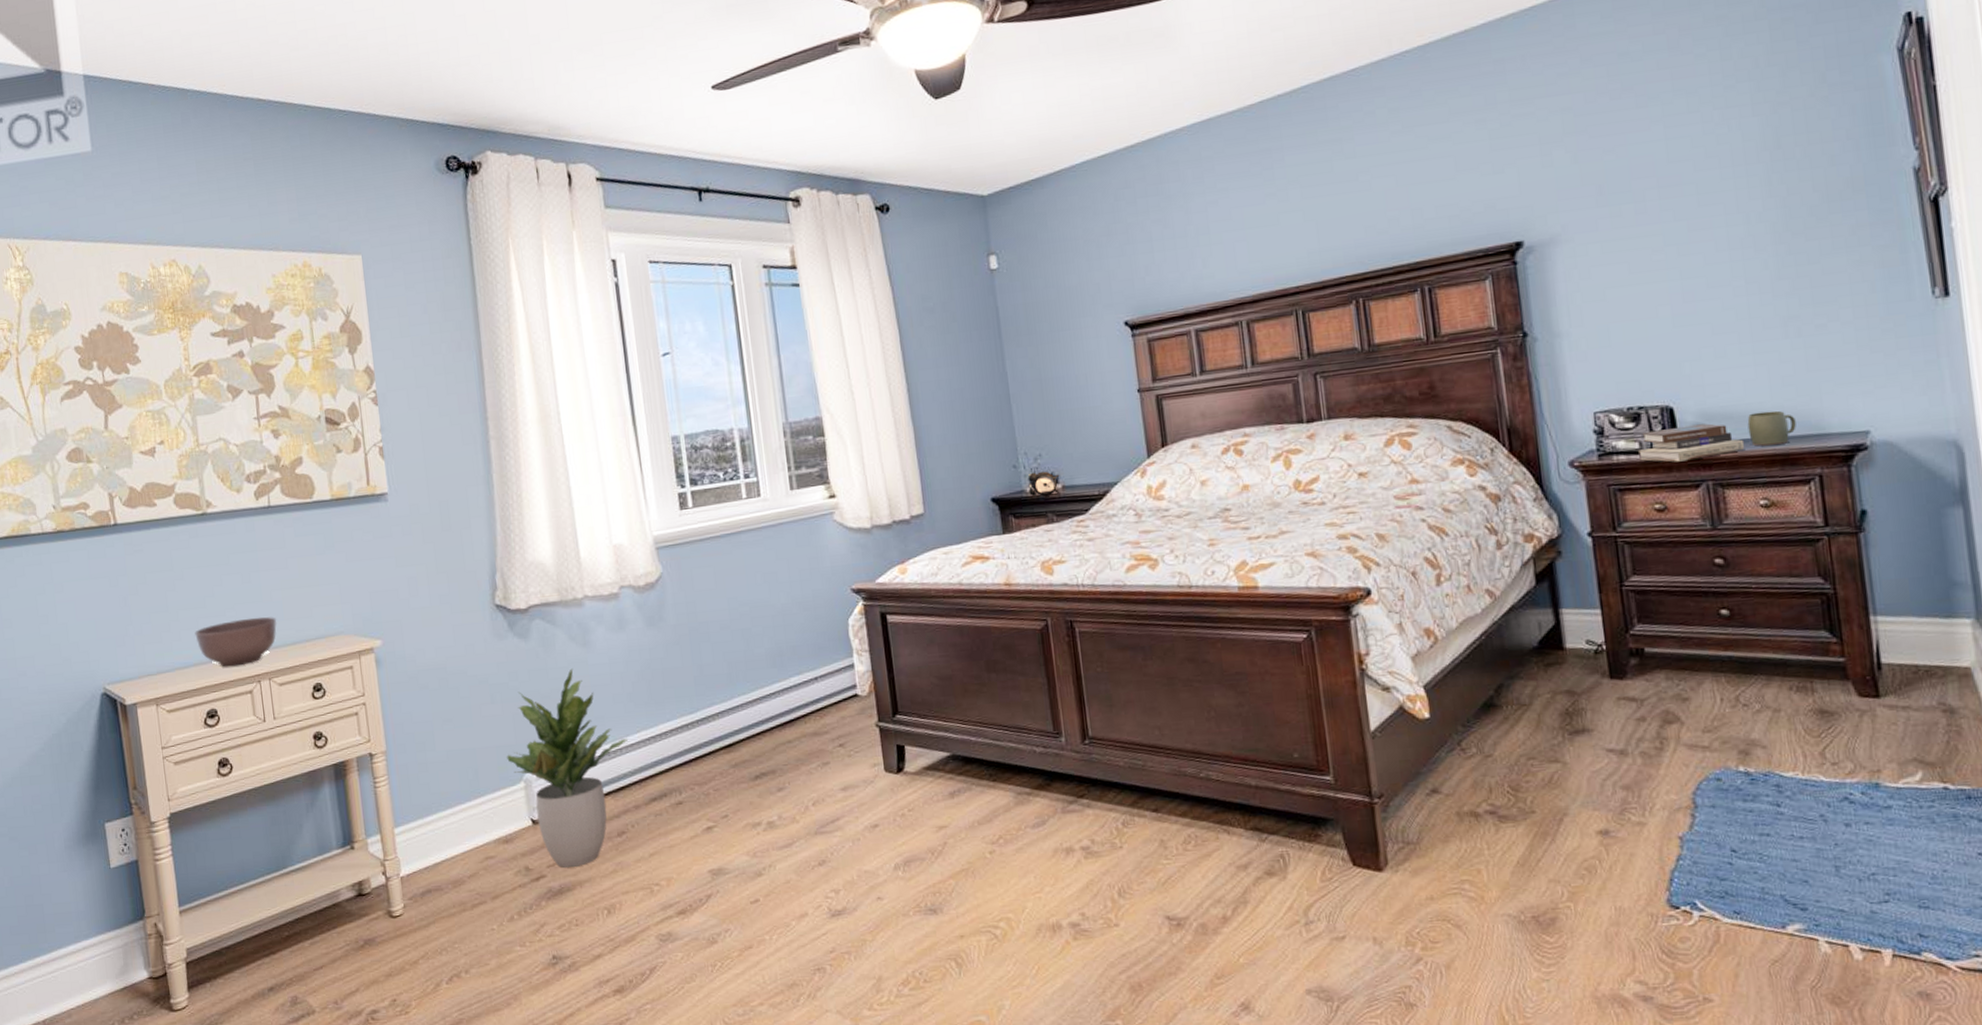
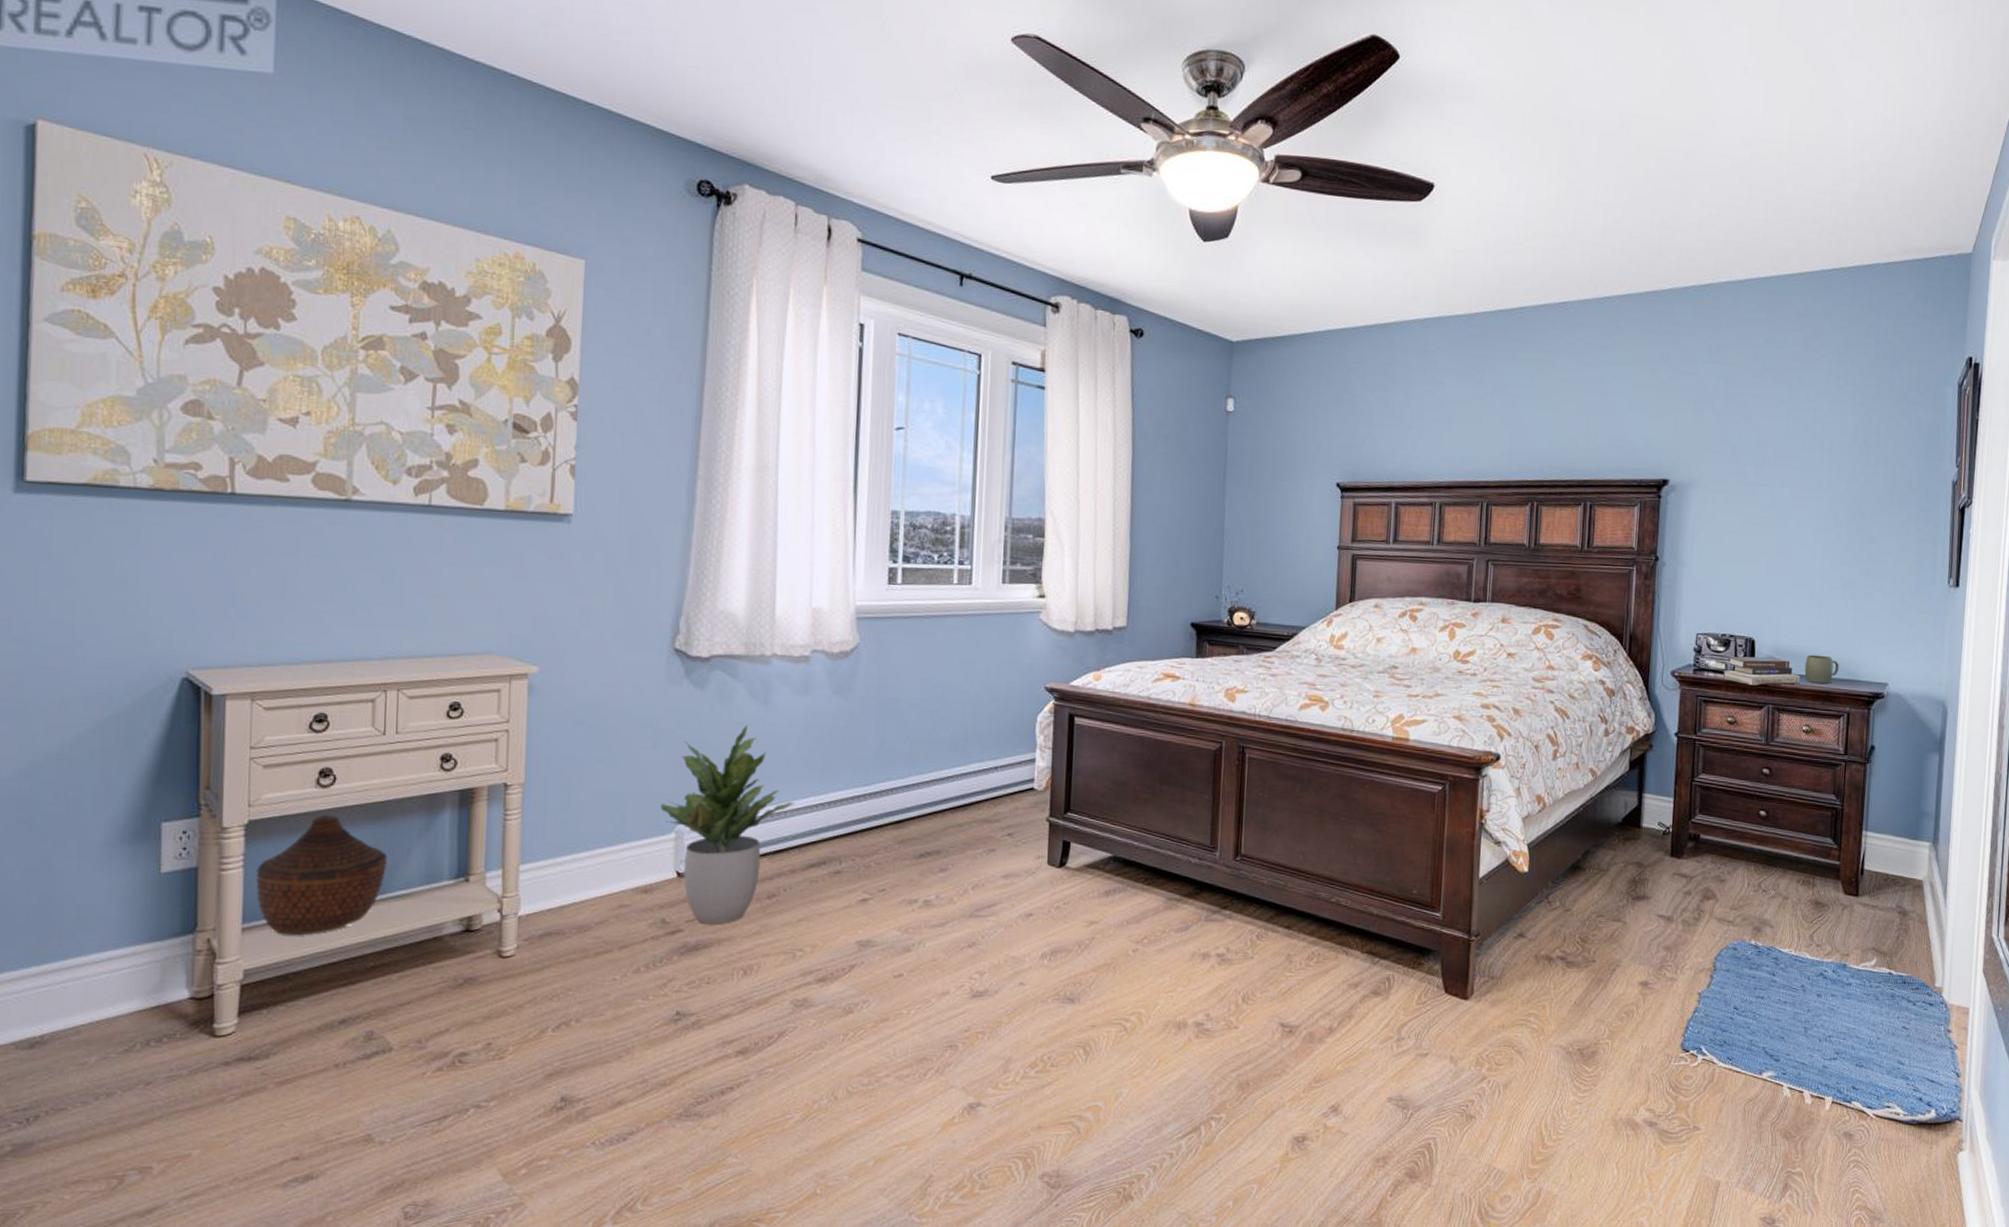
woven basket: none [183,800,285,913] -> present [256,814,387,935]
bowl: present [195,616,277,667] -> none [314,621,418,671]

